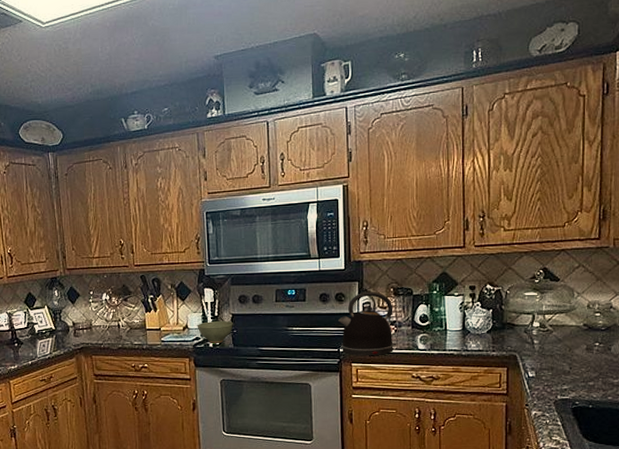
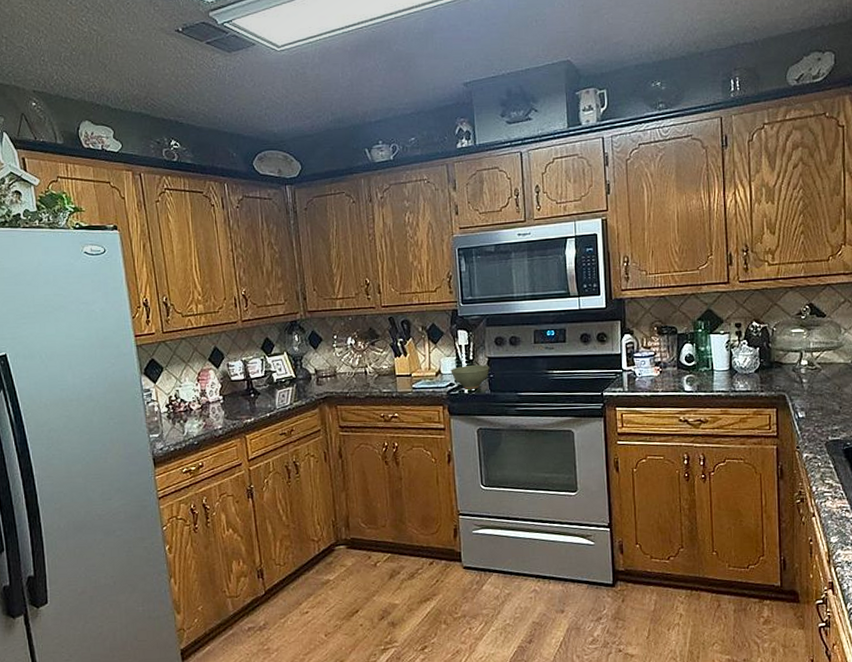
kettle: present [338,291,397,357] -> none [601,330,663,400]

